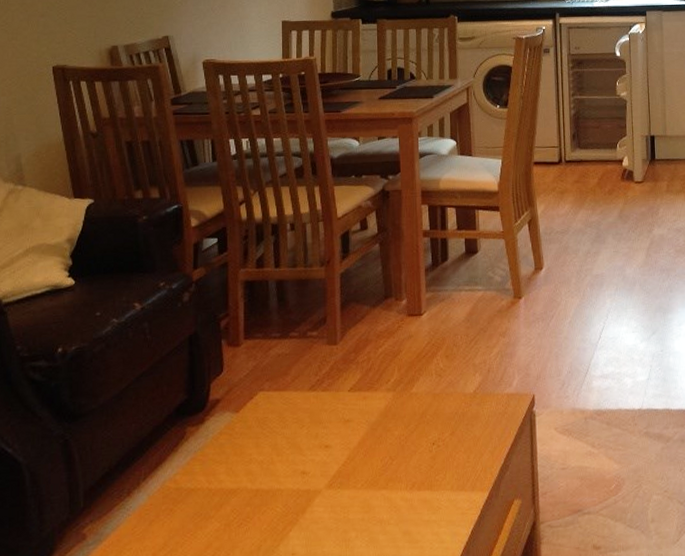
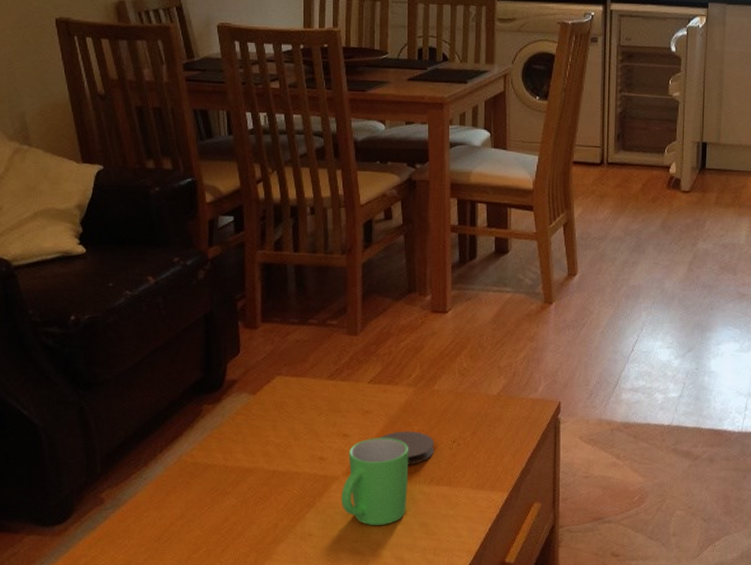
mug: none [323,445,390,538] -> present [340,437,409,525]
coaster: none [361,436,414,472] -> present [380,431,434,465]

